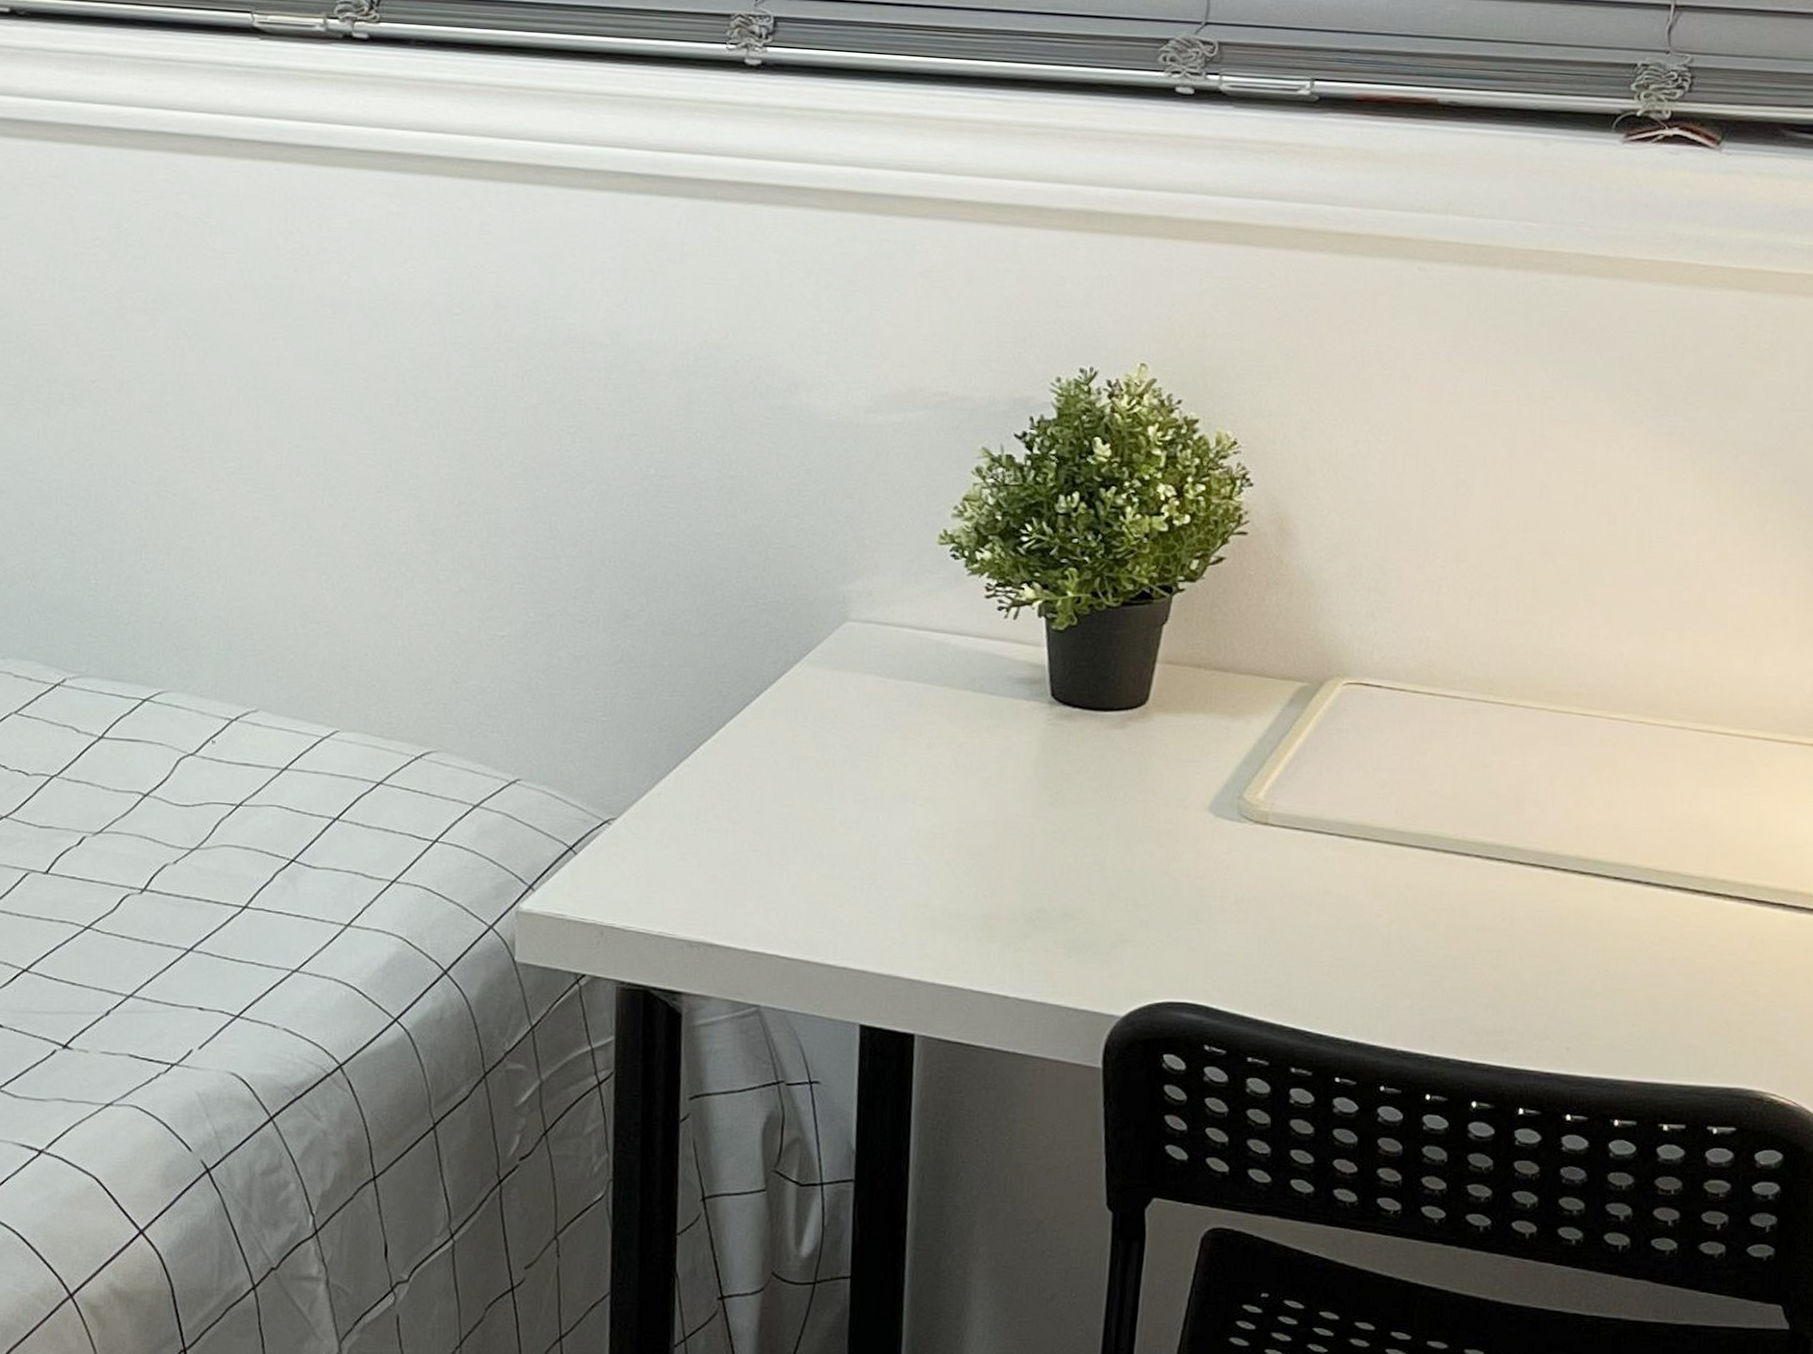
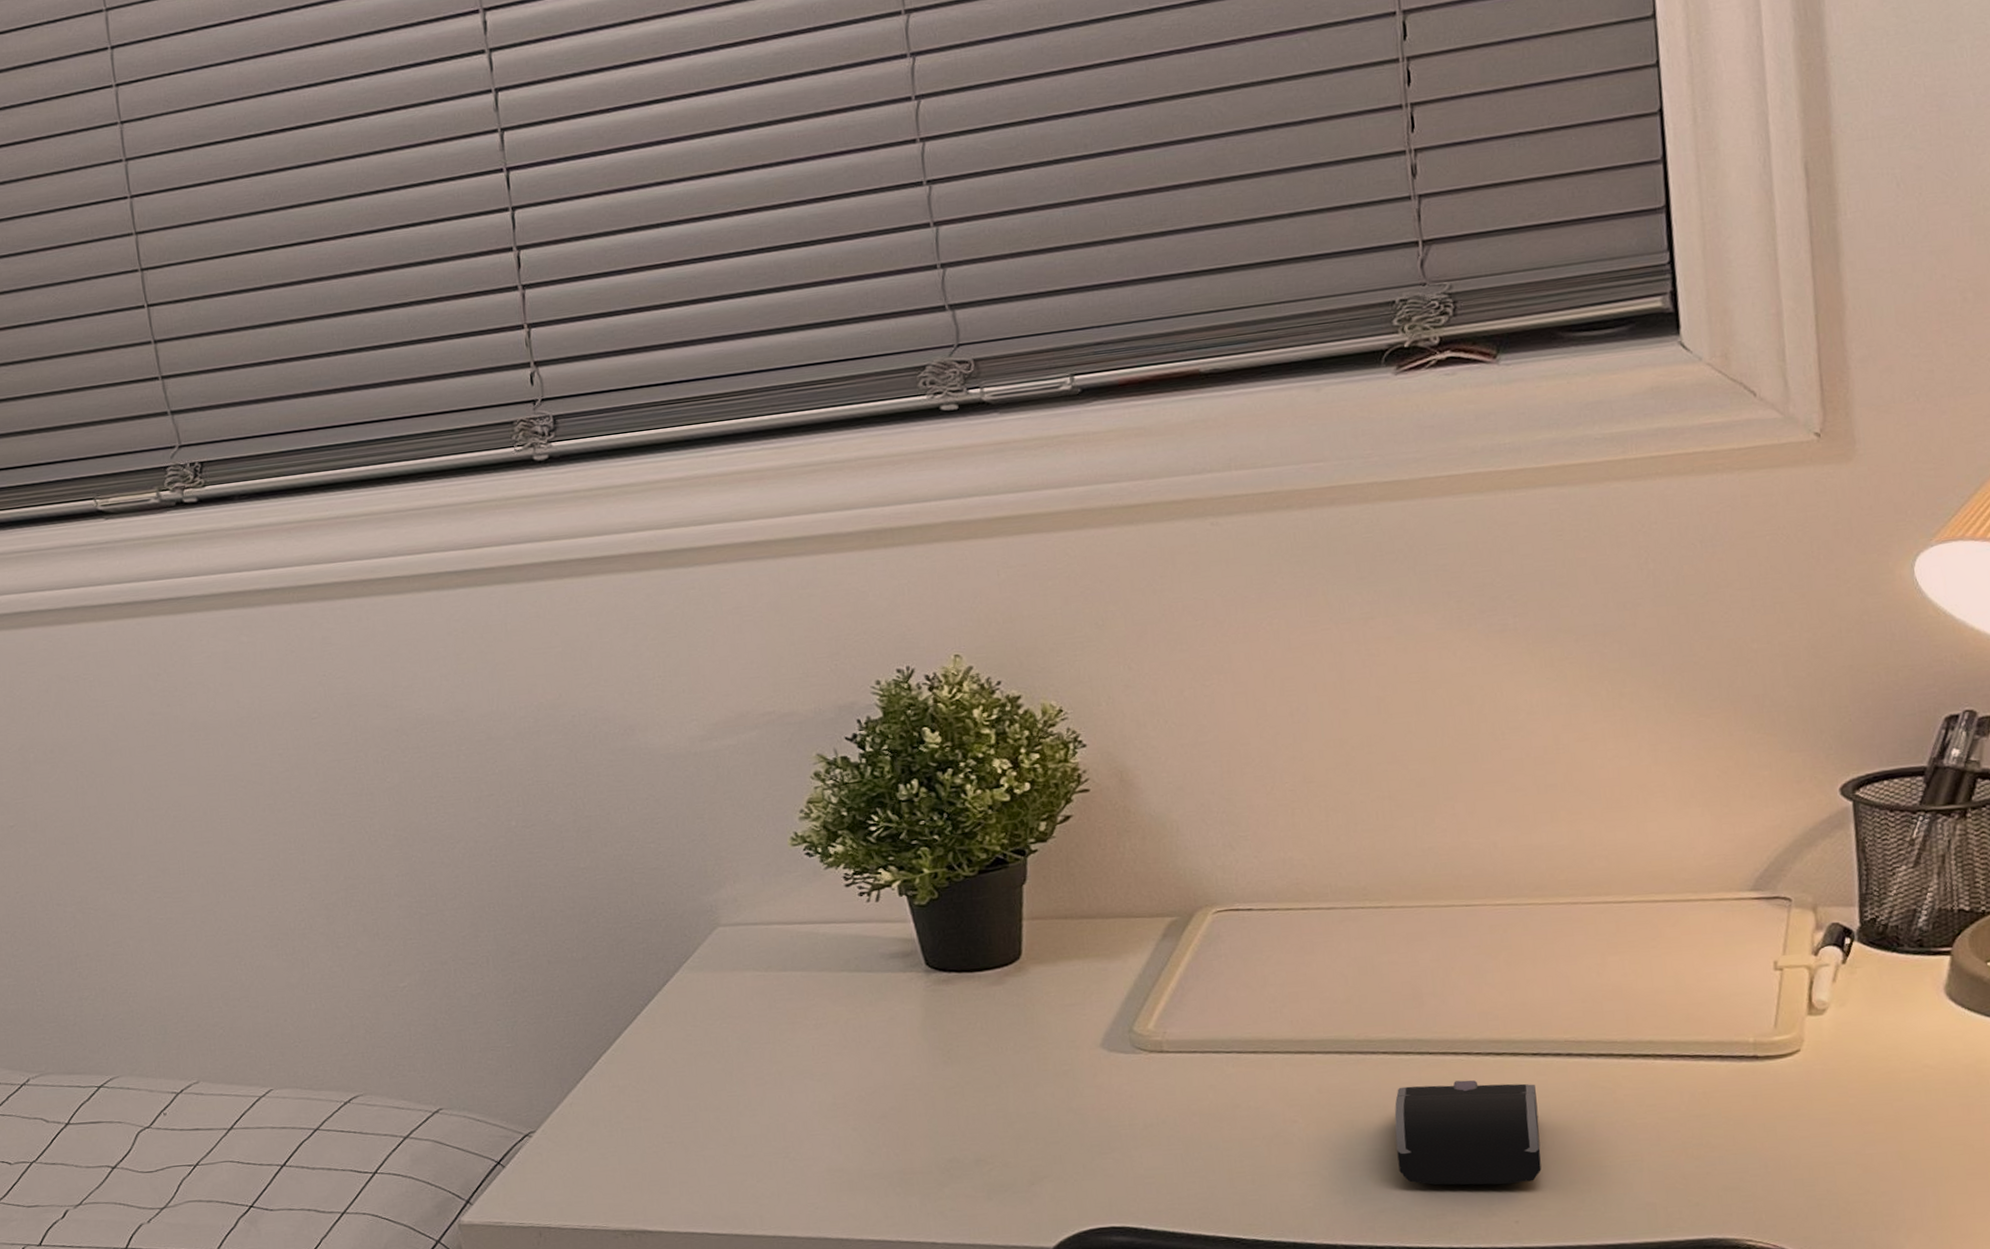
computer mouse: none [1468,894,1611,1009] -> present [1394,1080,1542,1185]

